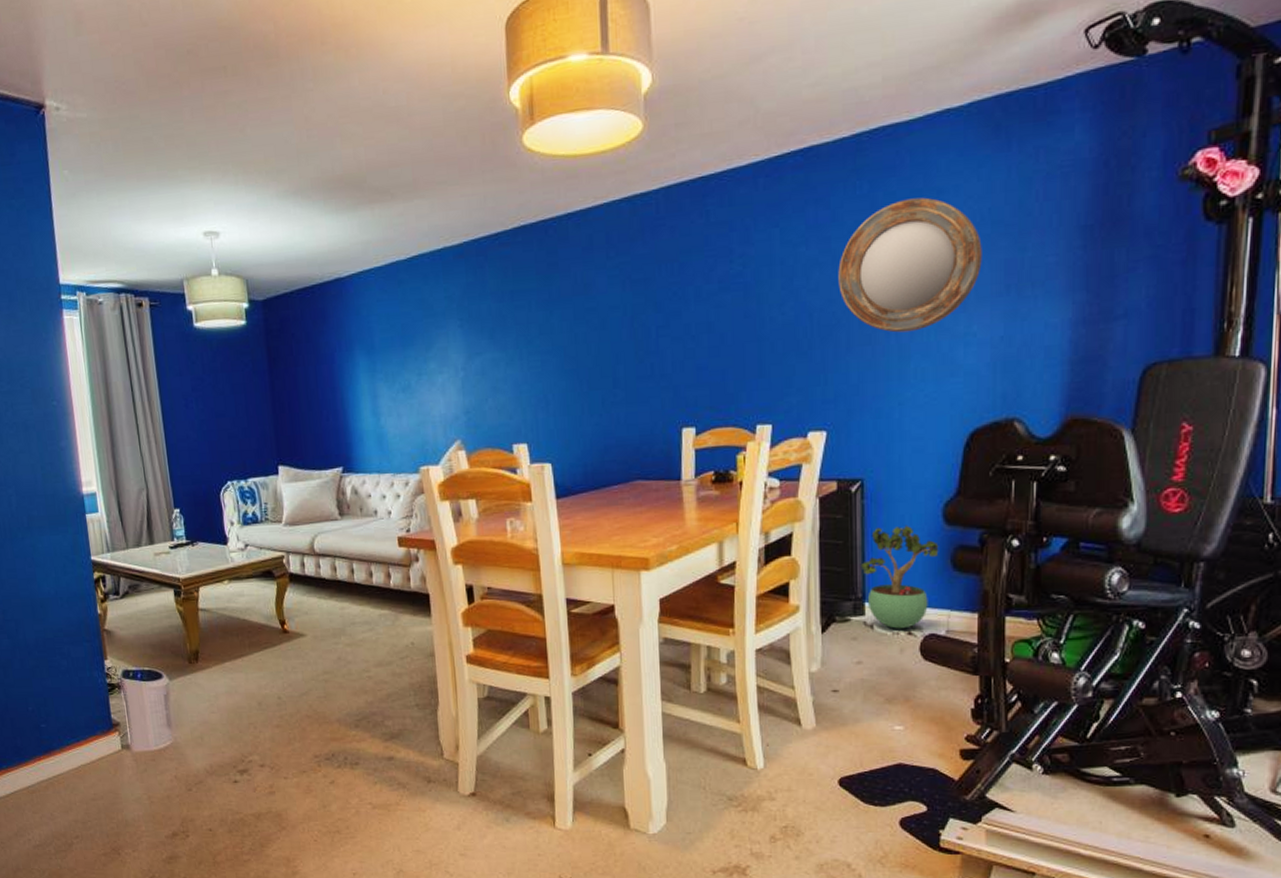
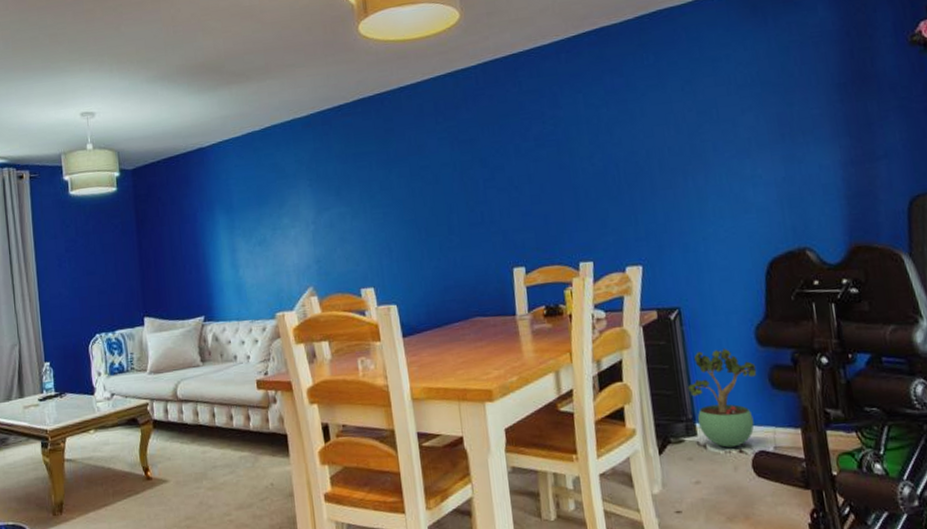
home mirror: present [838,197,982,333] -> none [636,65,758,178]

